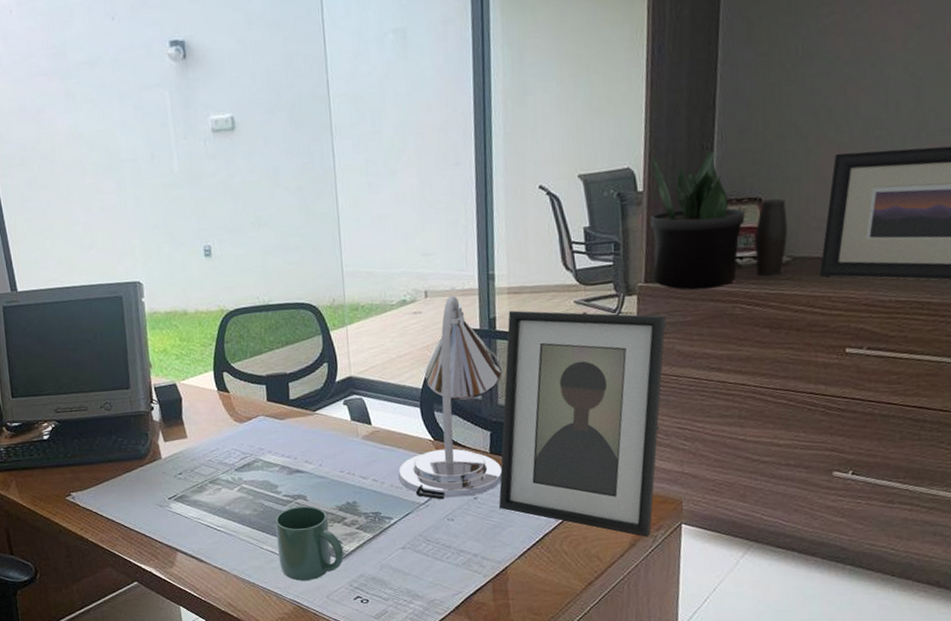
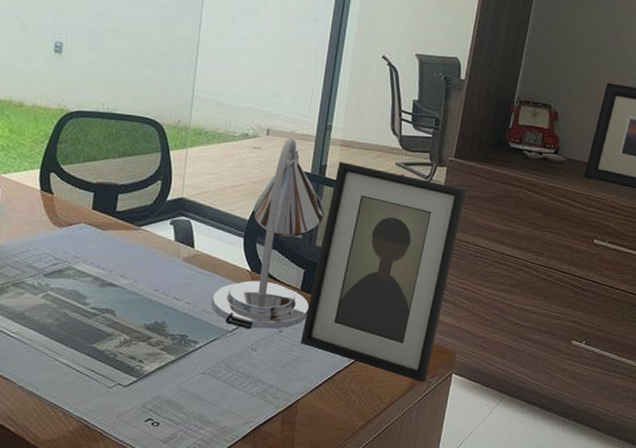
mug: present [275,506,344,581] -> none [73,321,144,398]
planter: present [650,151,745,291] -> none [462,50,538,173]
vase: present [755,198,788,276] -> none [539,107,568,170]

